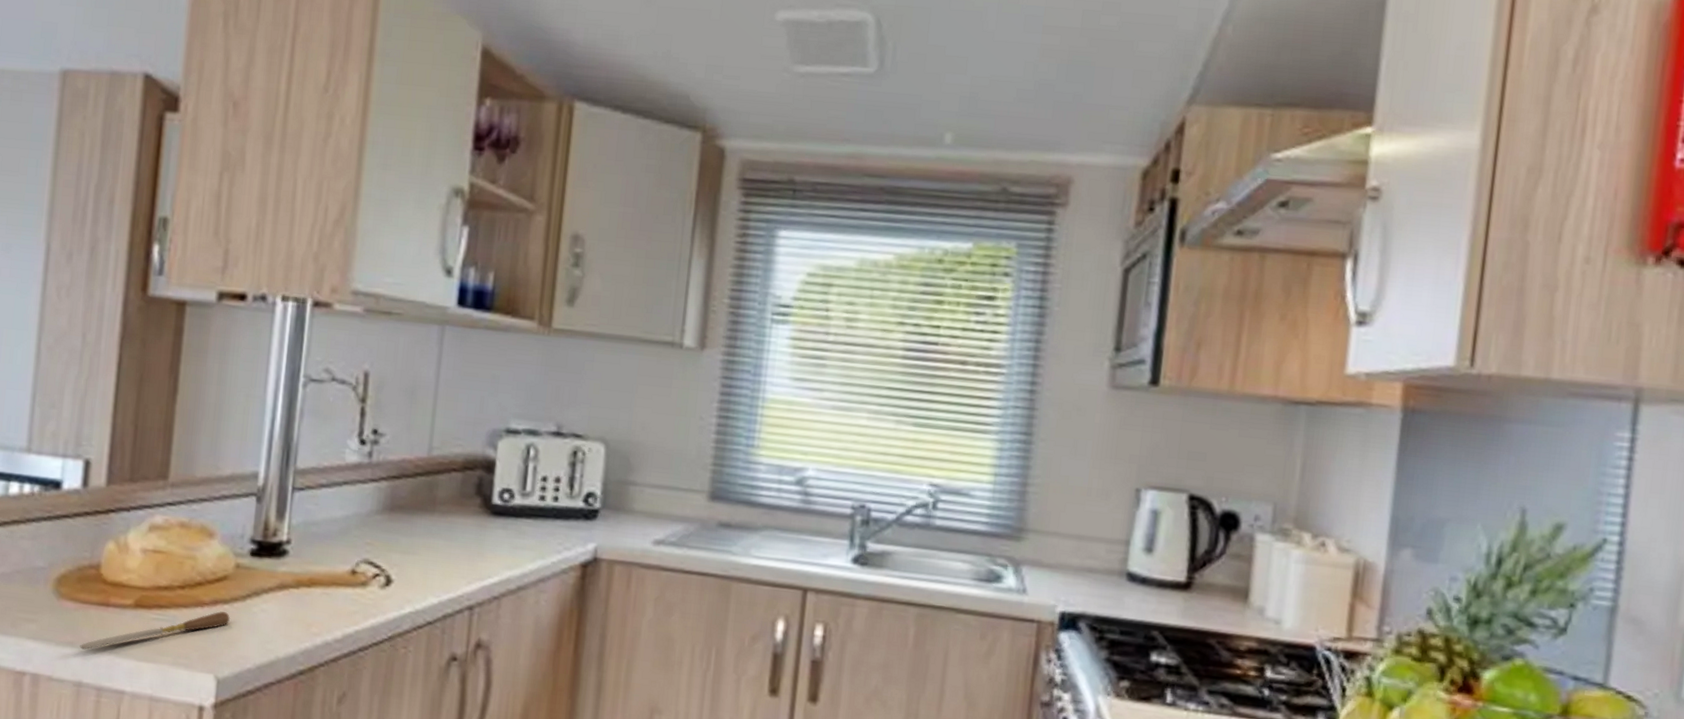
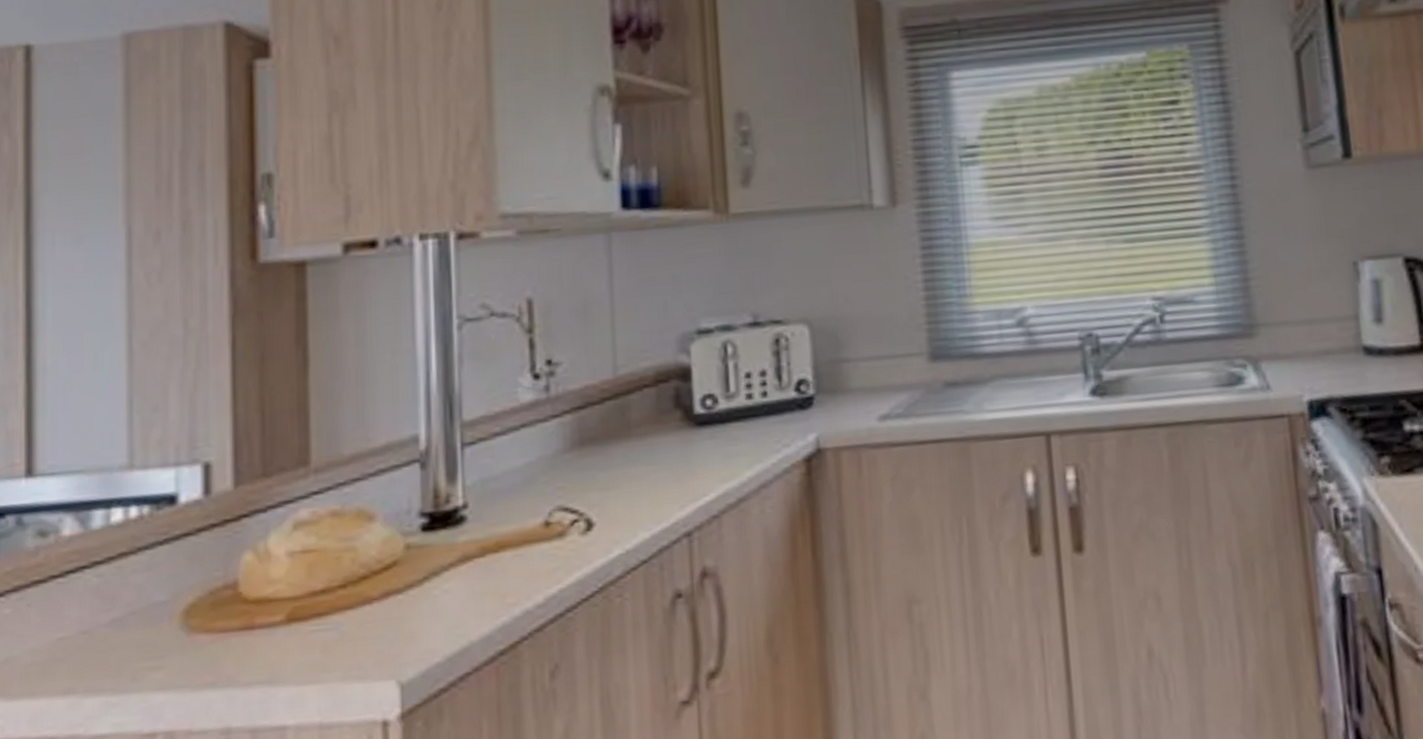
butter knife: present [80,611,231,650] -> none [223,603,408,688]

